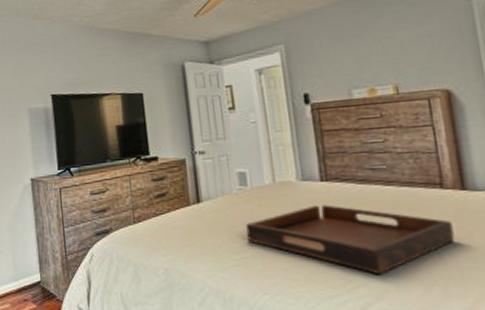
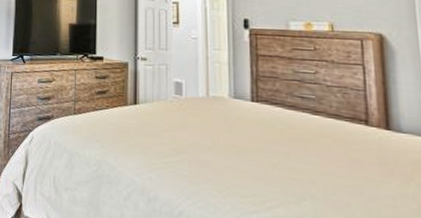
serving tray: present [246,204,455,274] -> none [177,122,375,198]

